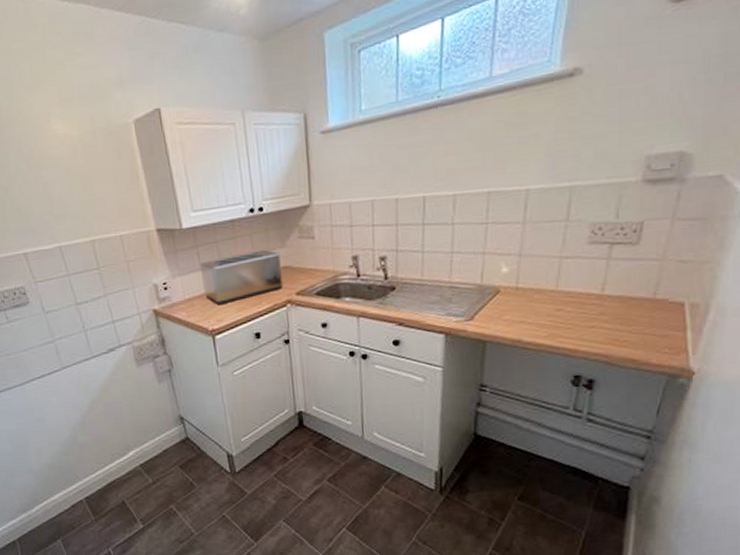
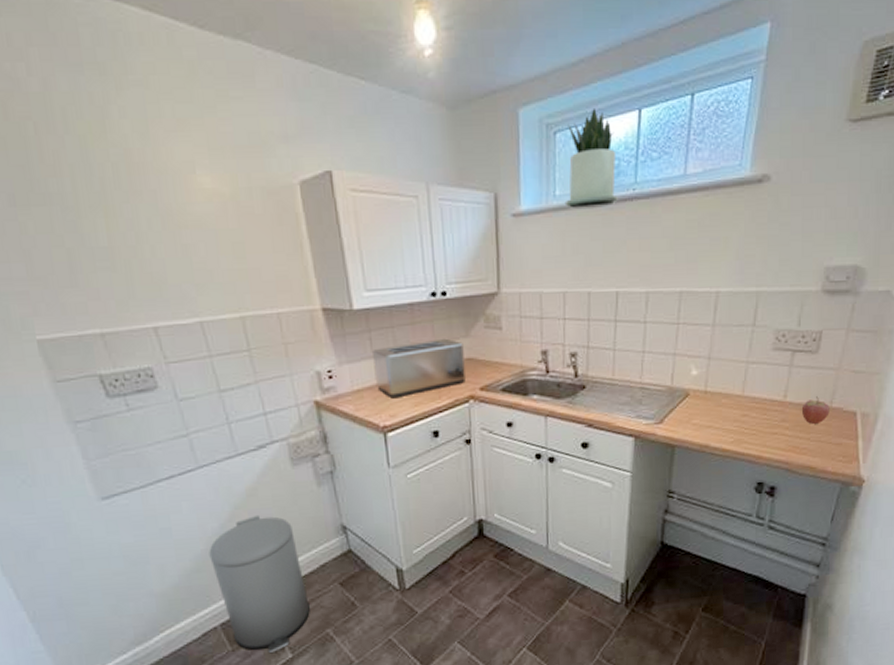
pedal bin: none [73,407,156,524] -> present [209,514,310,654]
planter: none [370,22,424,122] -> present [564,107,619,210]
fruit: none [621,288,653,317] -> present [801,396,830,424]

